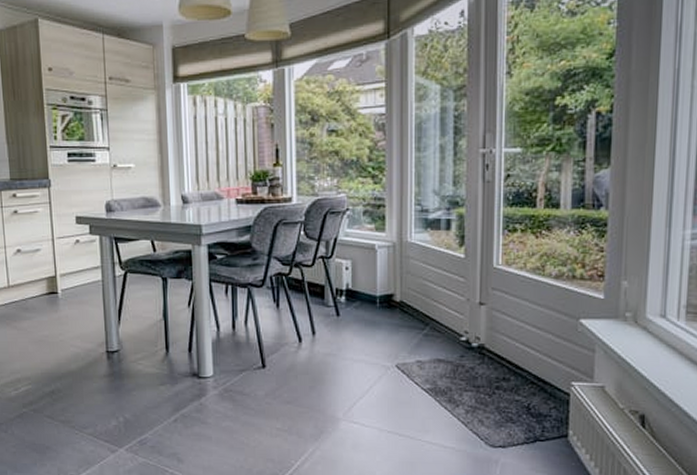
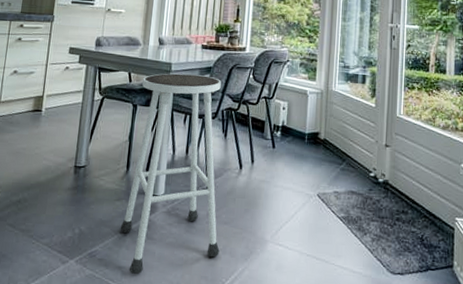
stool: none [168,237,285,461] -> present [120,73,221,275]

